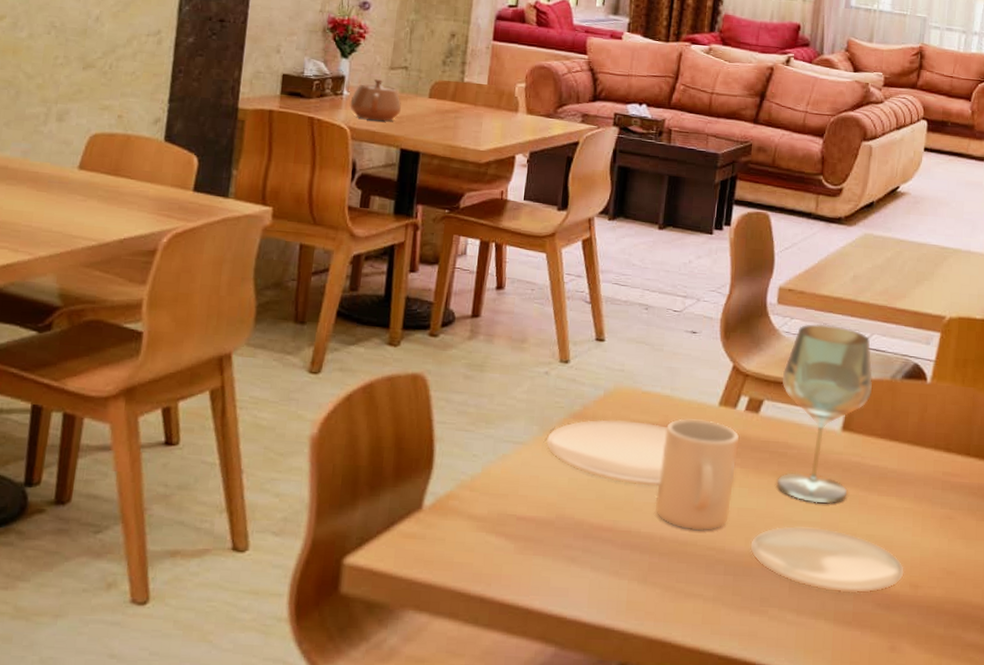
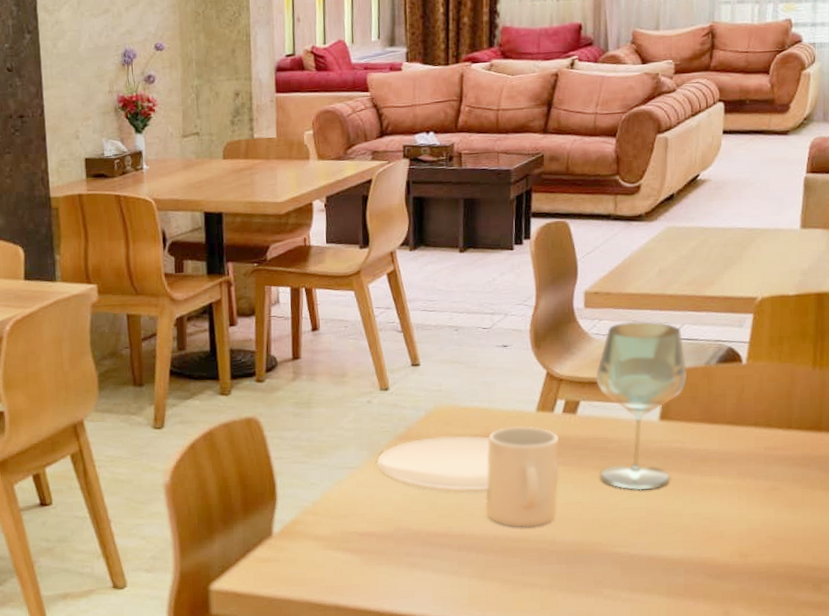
teapot: present [350,78,402,121] -> none [151,148,200,189]
plate: present [750,526,904,594] -> none [580,512,733,569]

